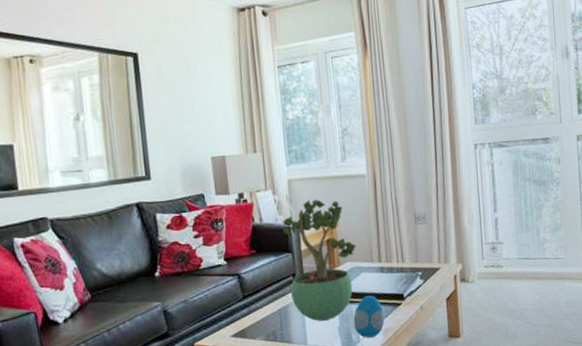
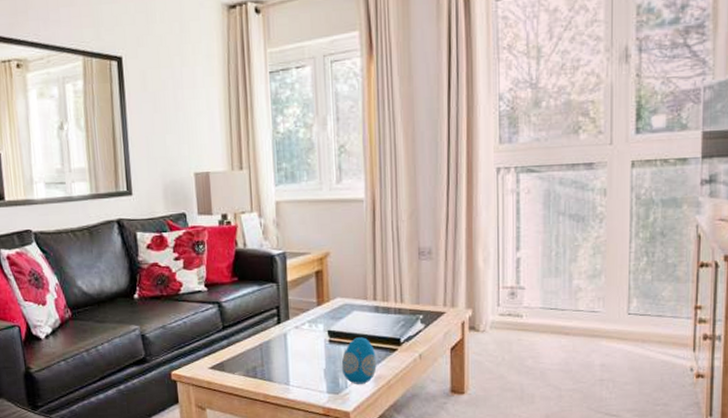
potted plant: present [282,199,357,321] -> none [267,224,349,361]

